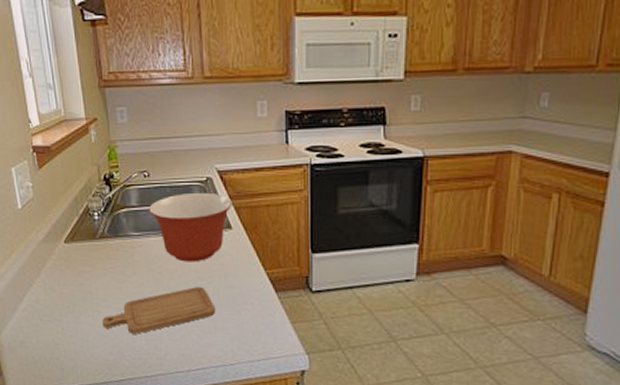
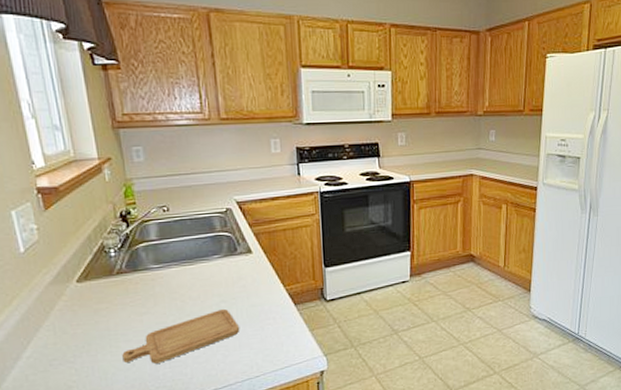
mixing bowl: present [149,192,233,262] -> none [169,222,252,288]

